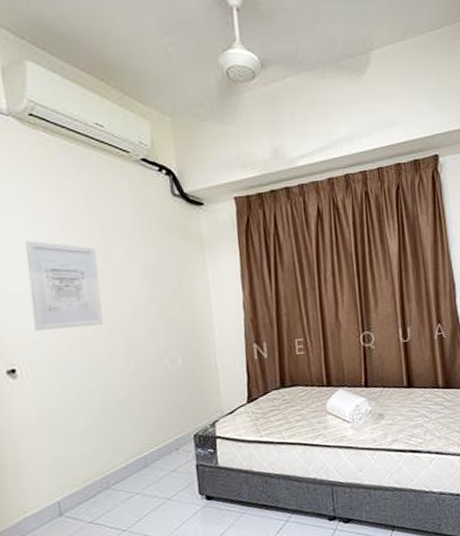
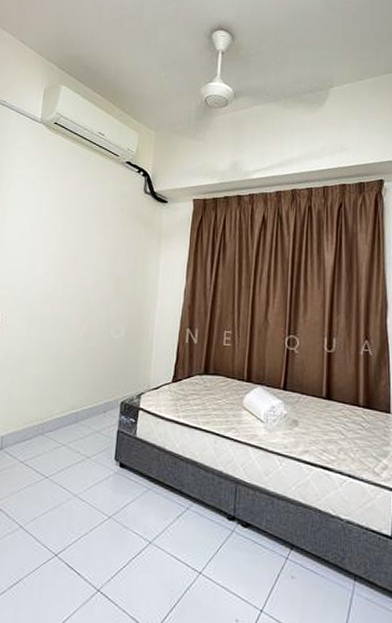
wall art: present [24,241,104,332] -> none [20,216,78,291]

